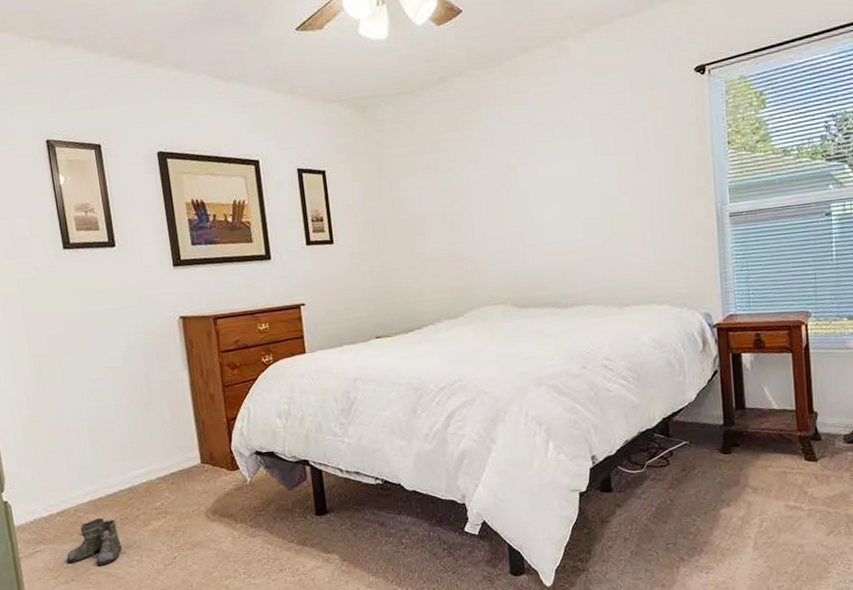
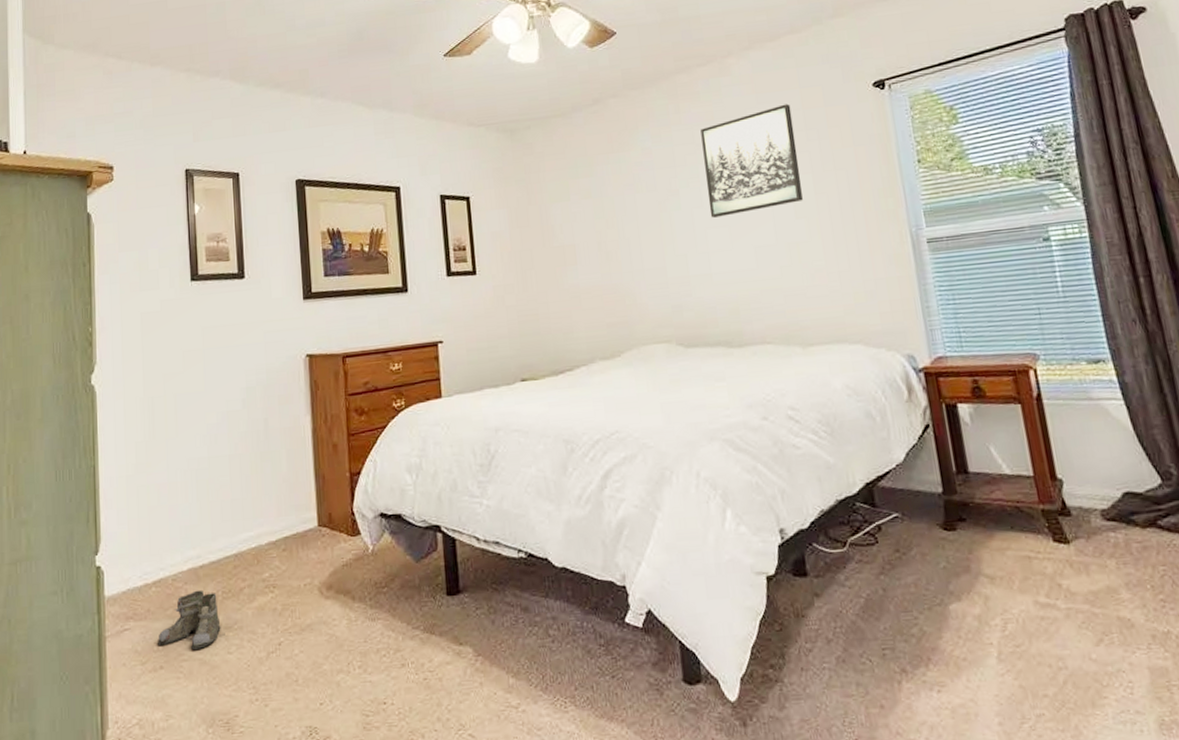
wall art: none [538,86,626,193] -> present [700,103,803,218]

